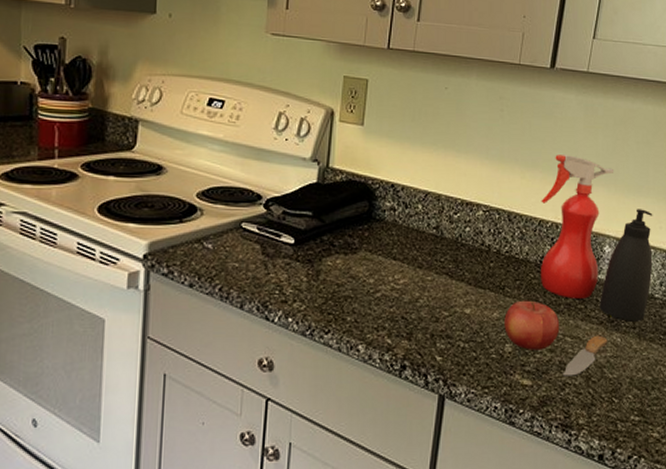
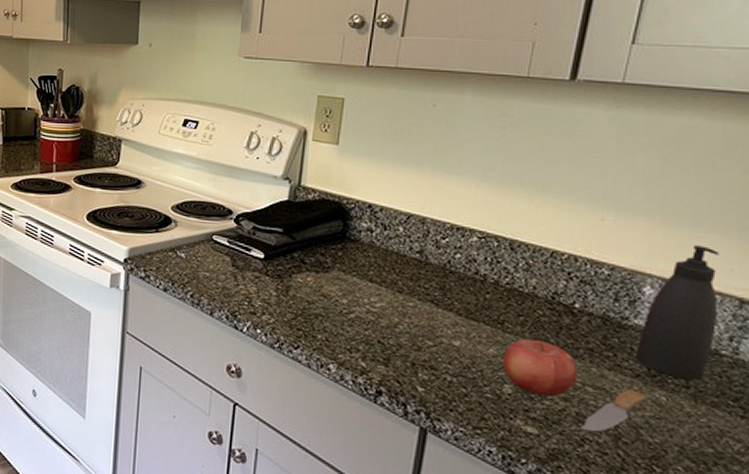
spray bottle: present [540,153,615,299] -> none [551,177,661,346]

